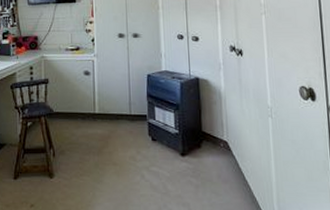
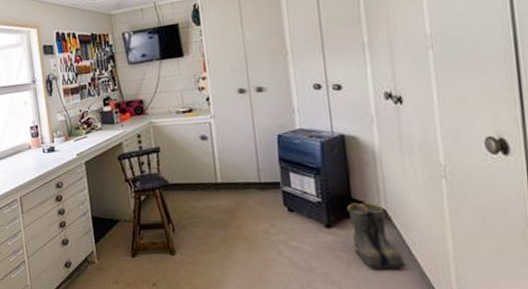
boots: none [198,135,241,192] -> present [347,202,407,269]

